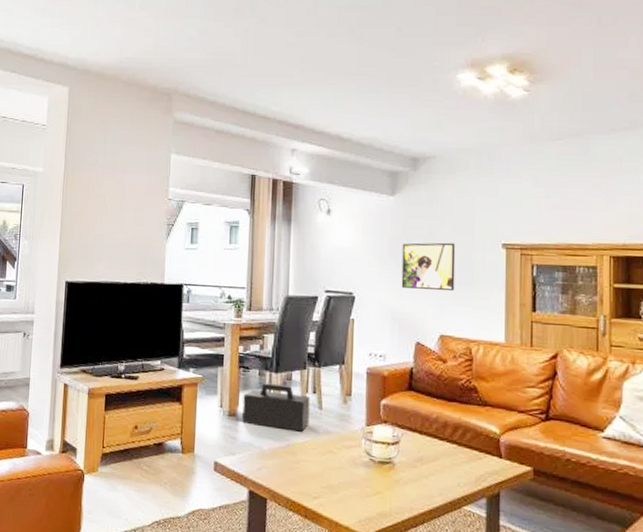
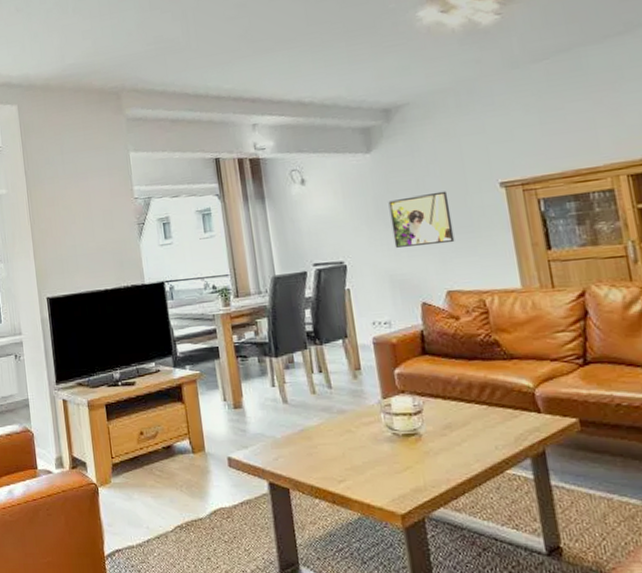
speaker: present [242,383,310,432] -> none [246,368,321,415]

